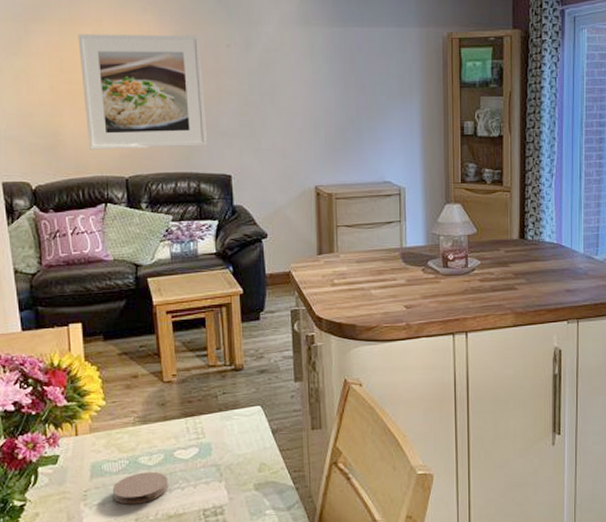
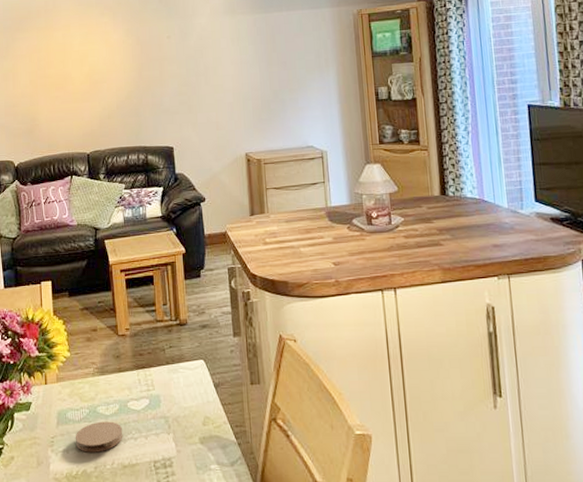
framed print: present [78,34,208,150] -> none [51,30,154,131]

